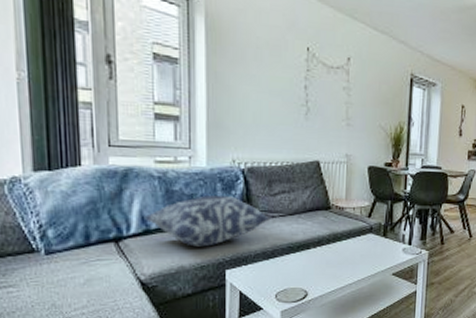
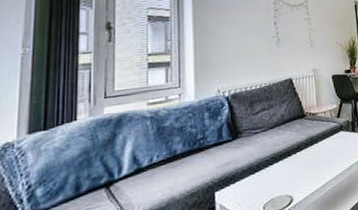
cushion: present [144,195,269,247] -> none [136,122,253,176]

